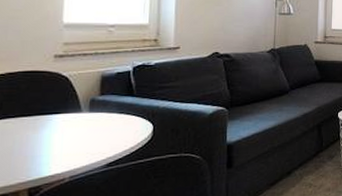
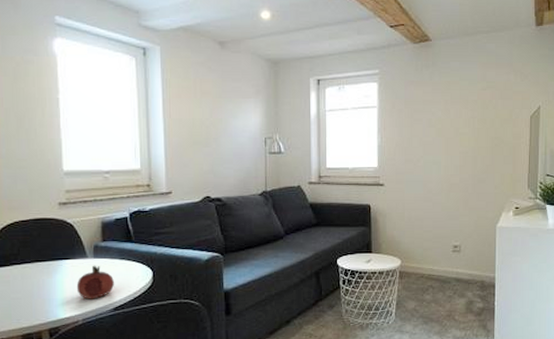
fruit: none [66,119,110,156] -> present [76,265,114,300]

